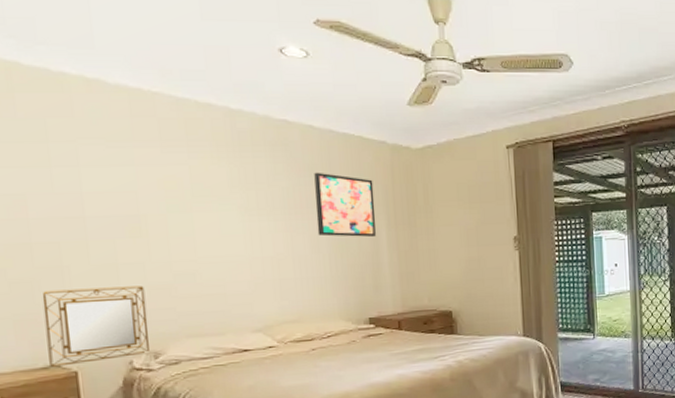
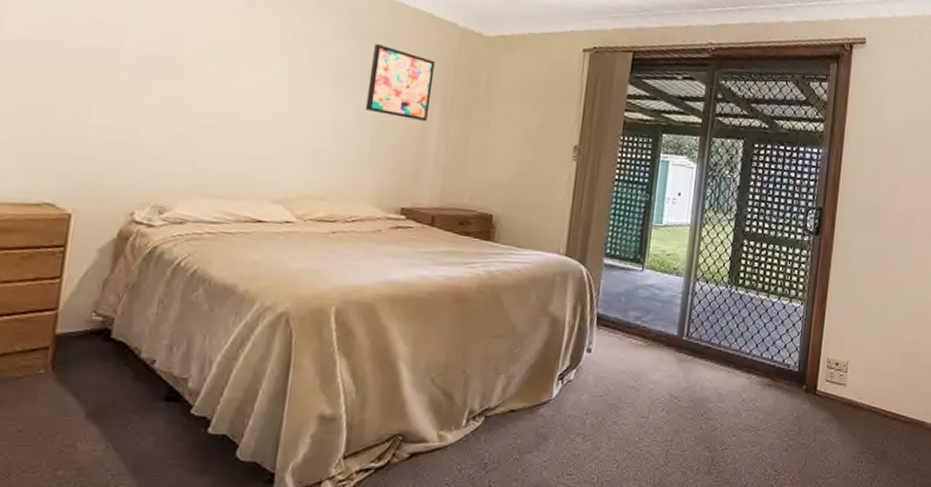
home mirror: present [42,286,149,367] -> none [43,121,167,208]

